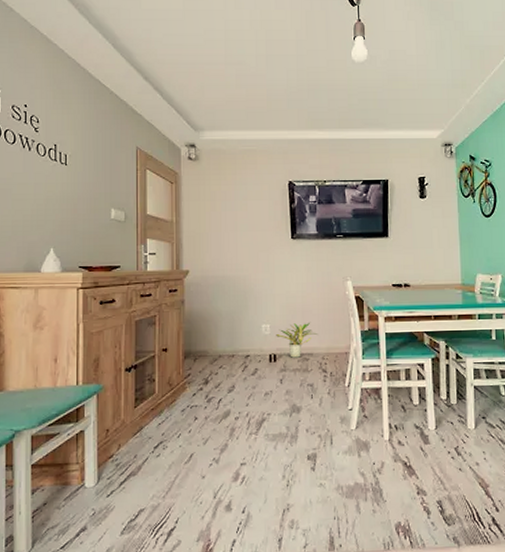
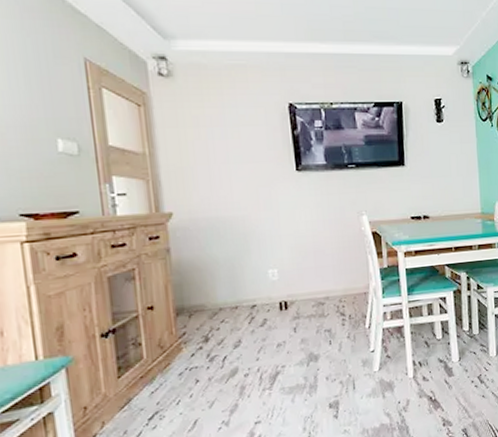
potted plant: present [276,322,318,359] -> none [285,263,333,305]

